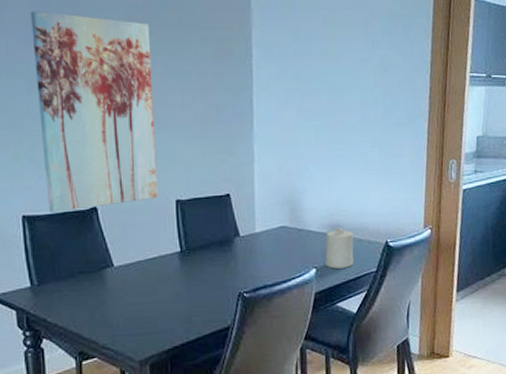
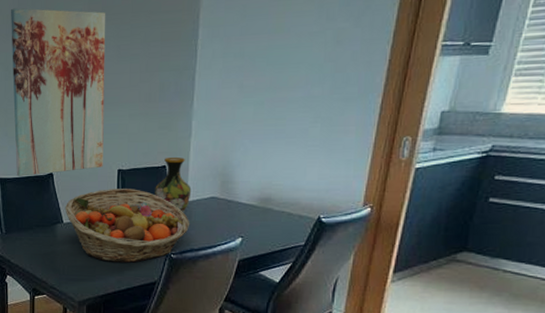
fruit basket: none [114,221,262,309] -> present [65,189,190,263]
vase: none [220,185,260,245] -> present [155,158,192,212]
candle: present [325,228,354,269] -> none [252,201,284,240]

